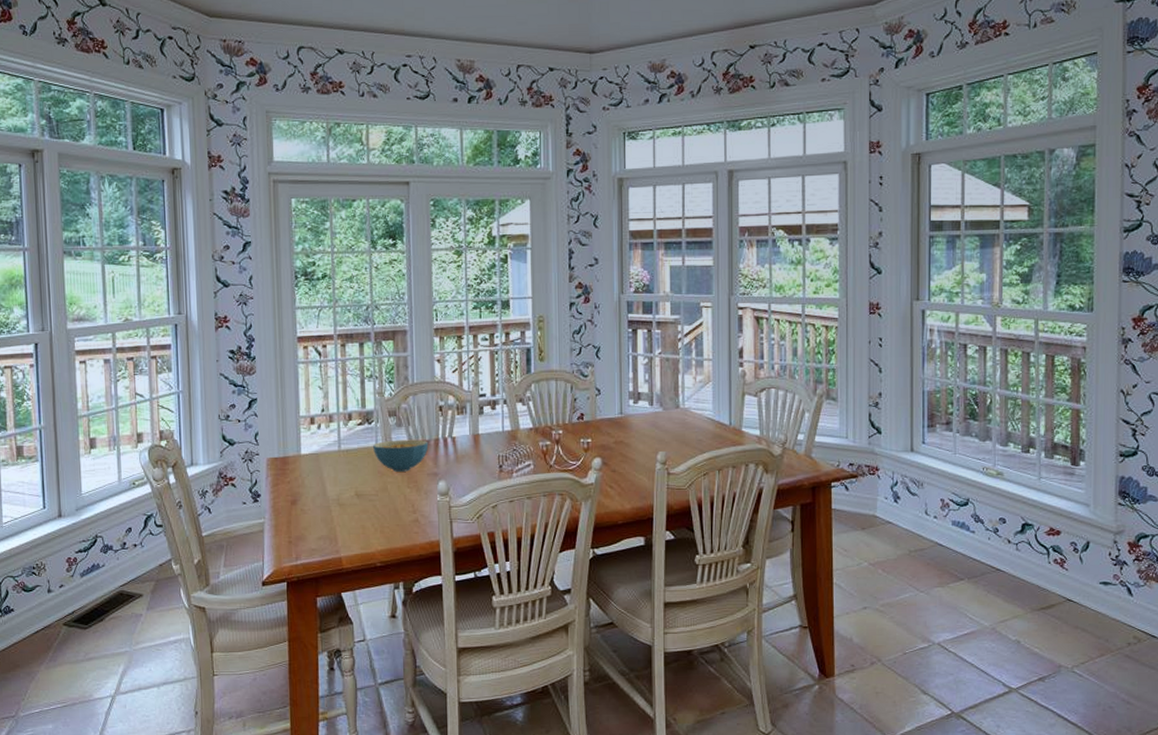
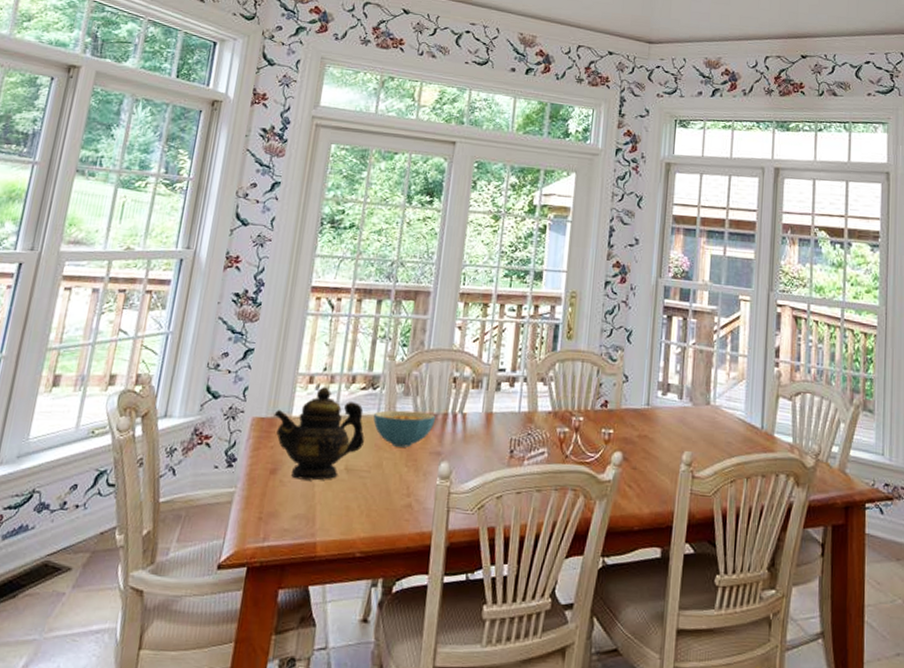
teapot: none [285,426,368,507] -> present [274,387,365,481]

